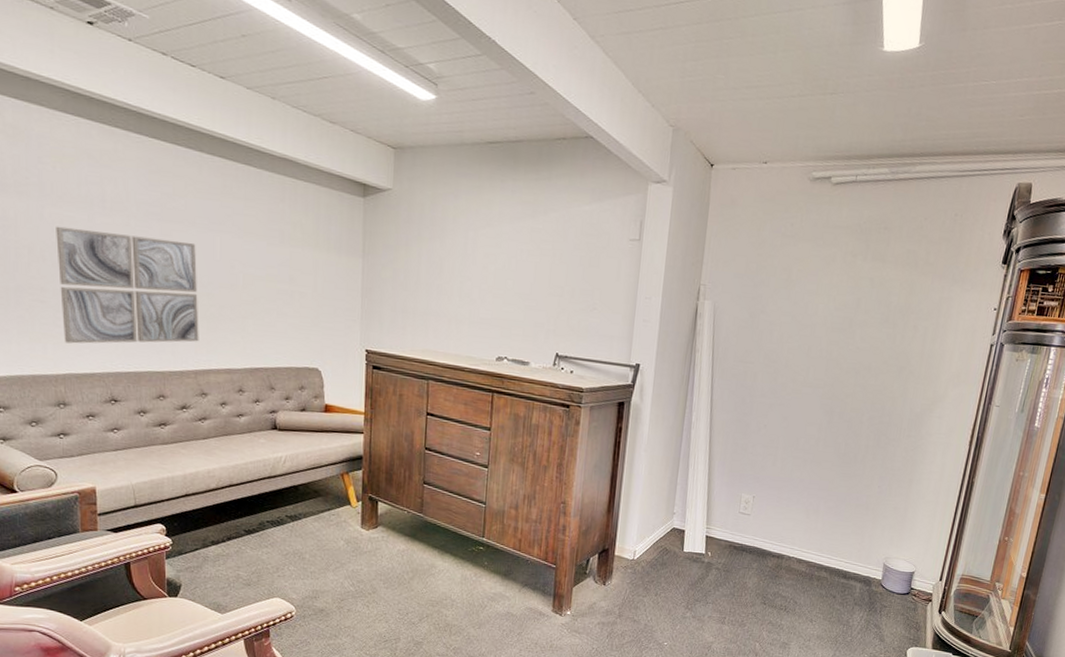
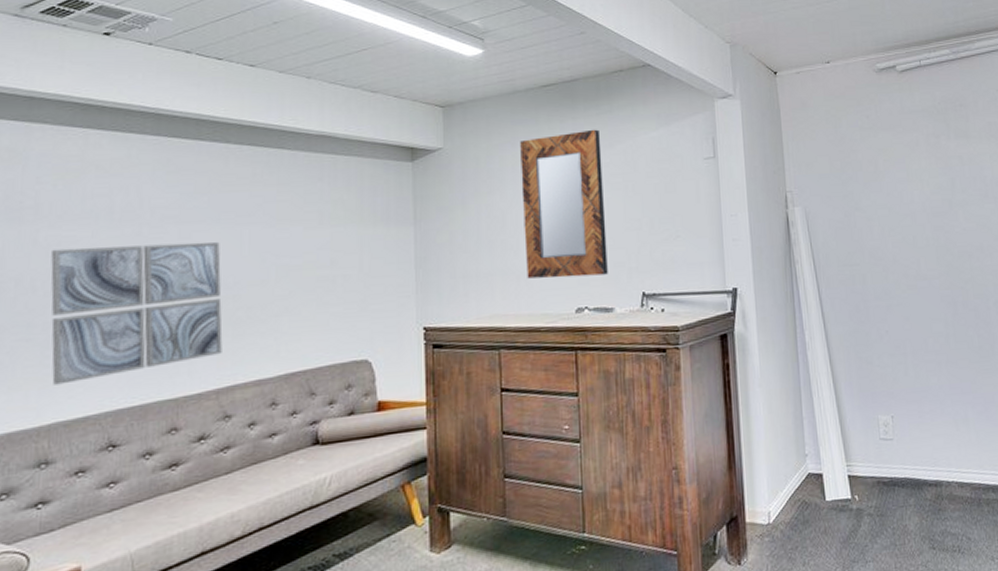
home mirror: none [457,193,537,332] -> present [520,129,608,279]

